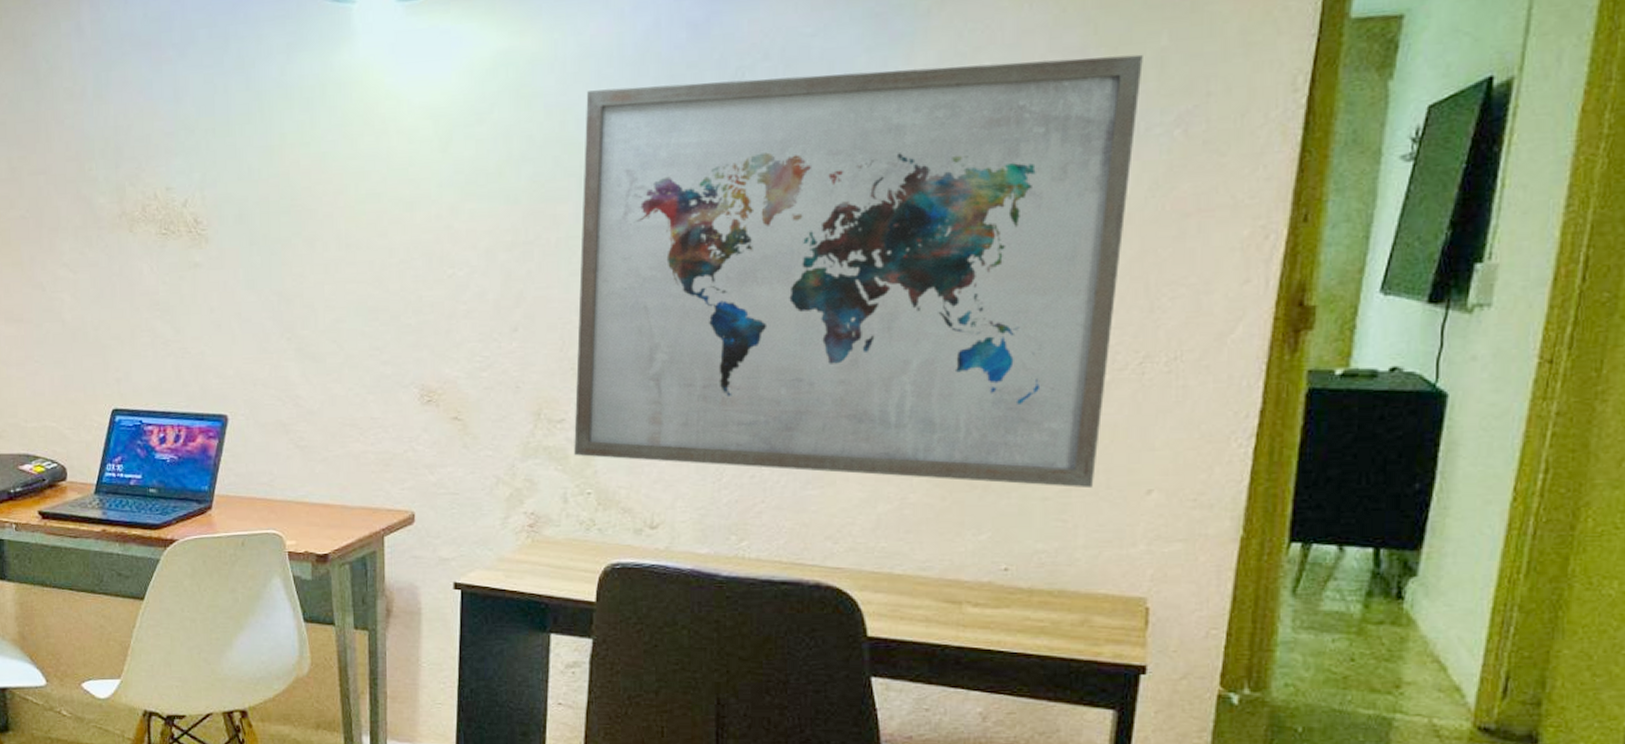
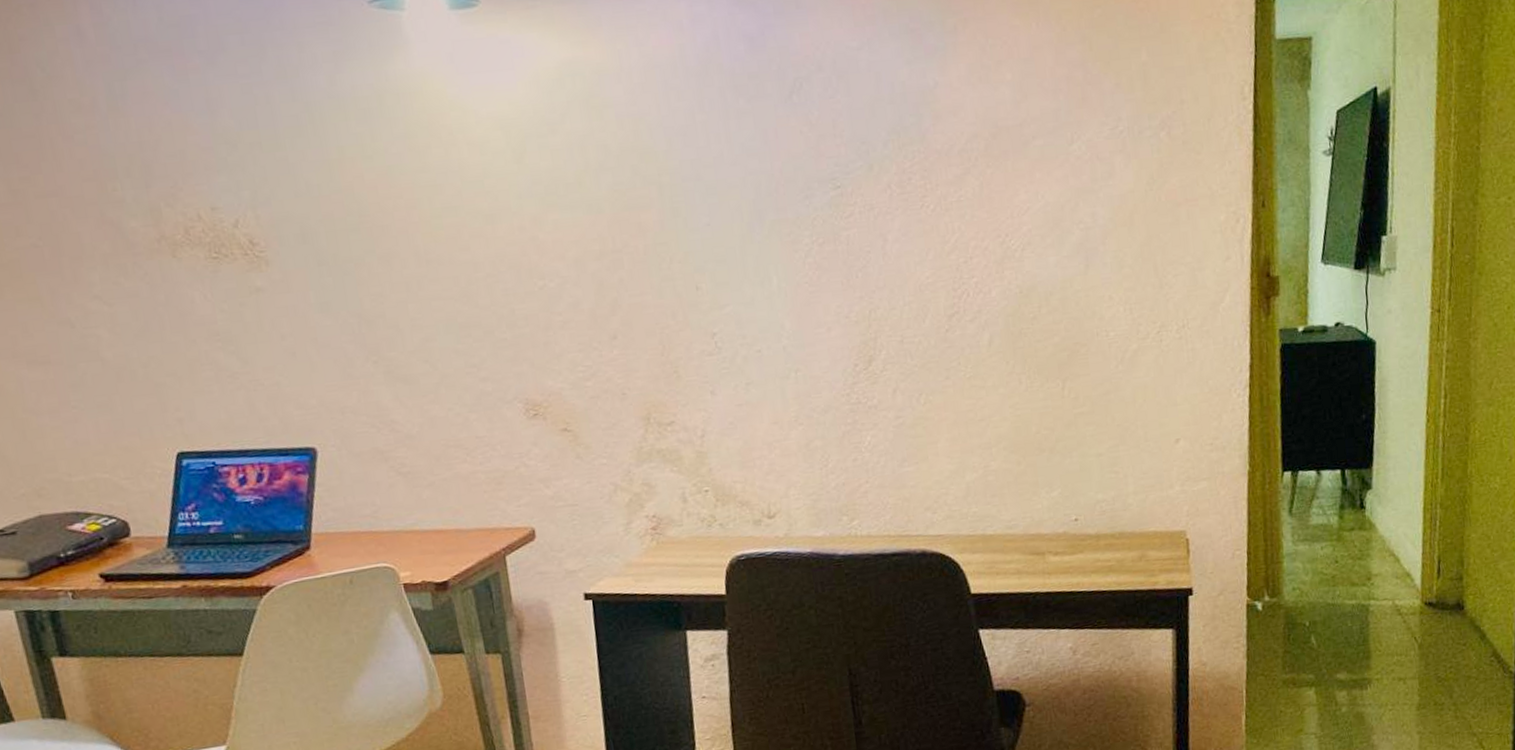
wall art: present [574,54,1143,489] -> none [656,68,1135,456]

